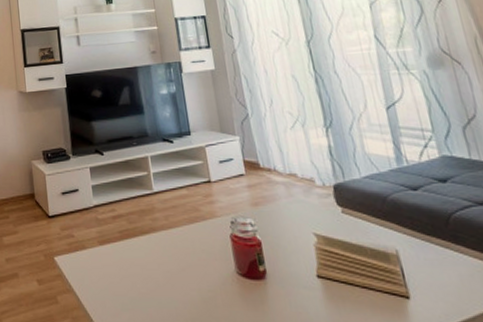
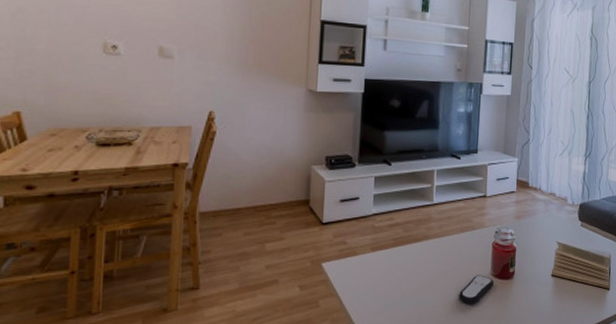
remote control: none [202,273,244,309] -> present [459,275,495,304]

